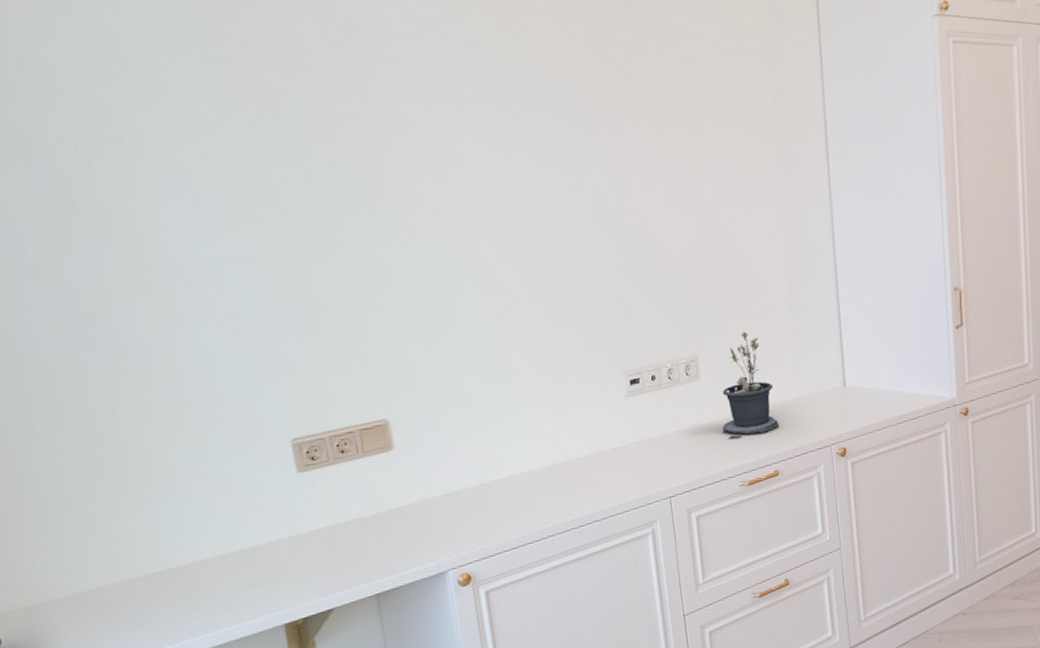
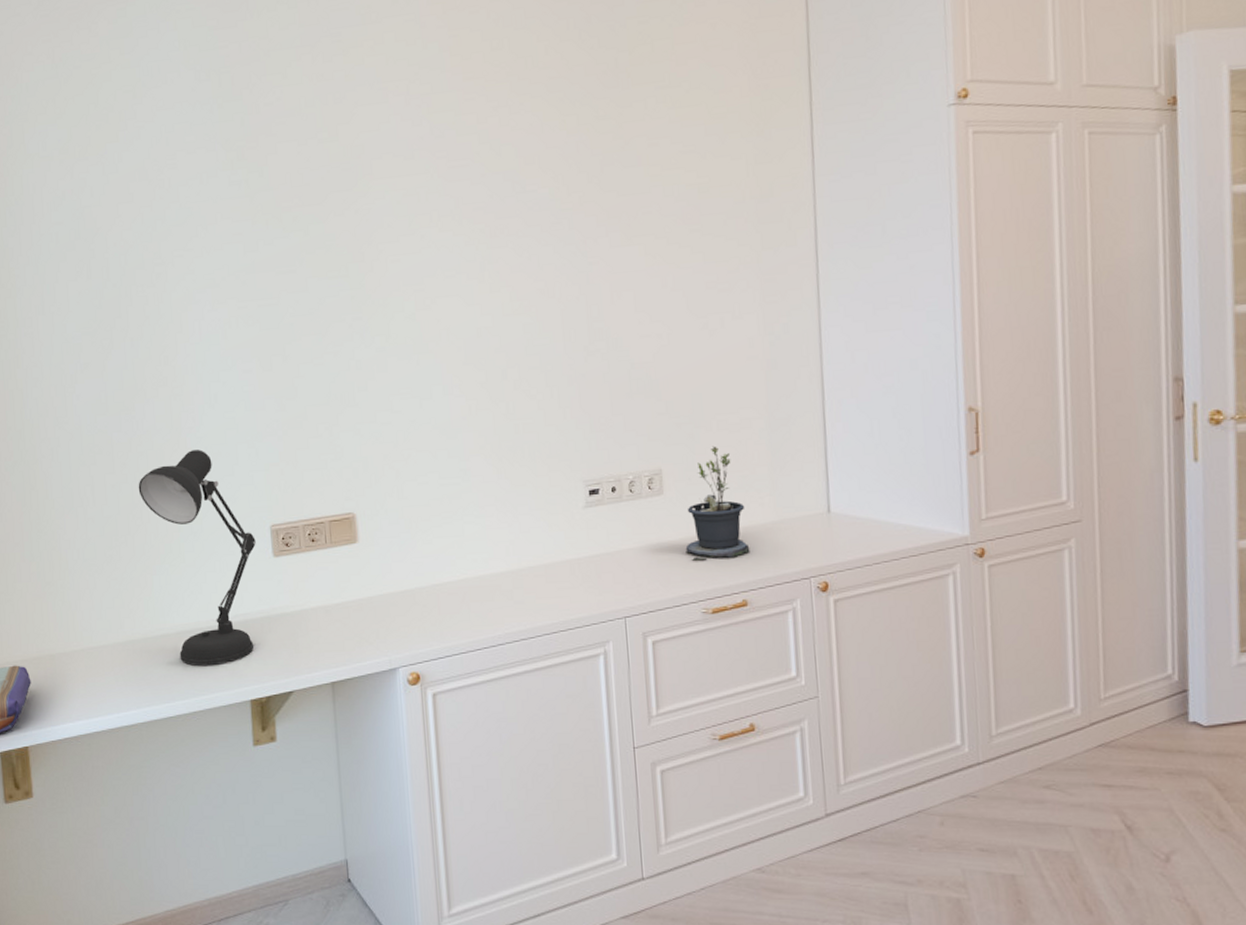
desk lamp: none [121,363,284,597] -> present [138,450,256,666]

